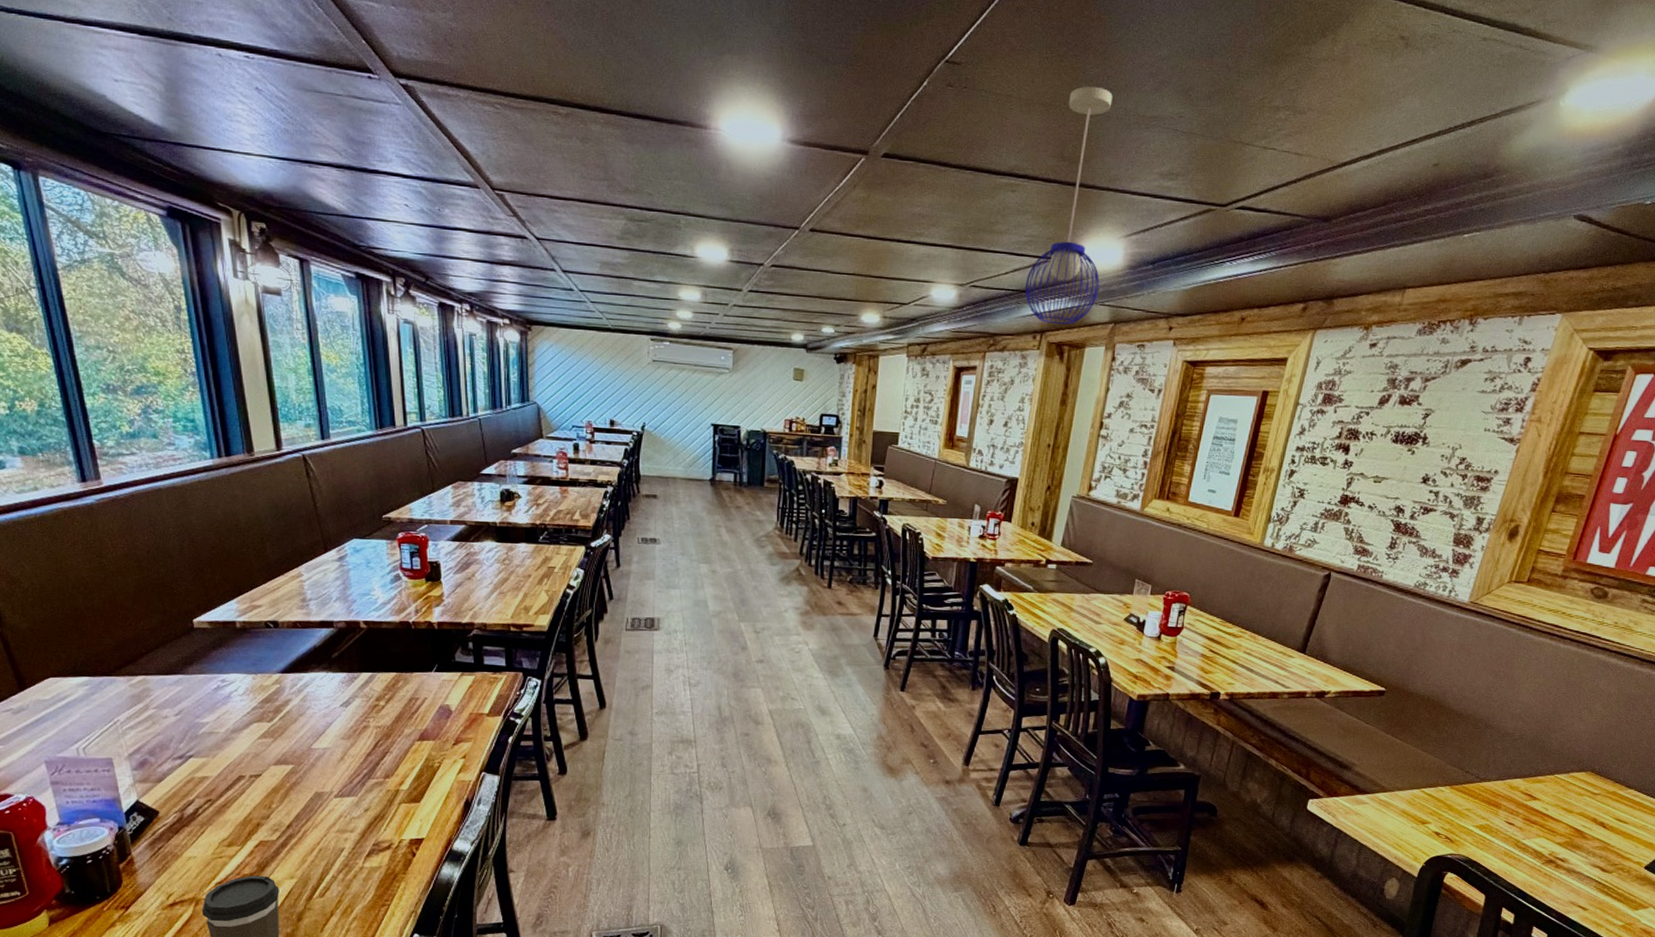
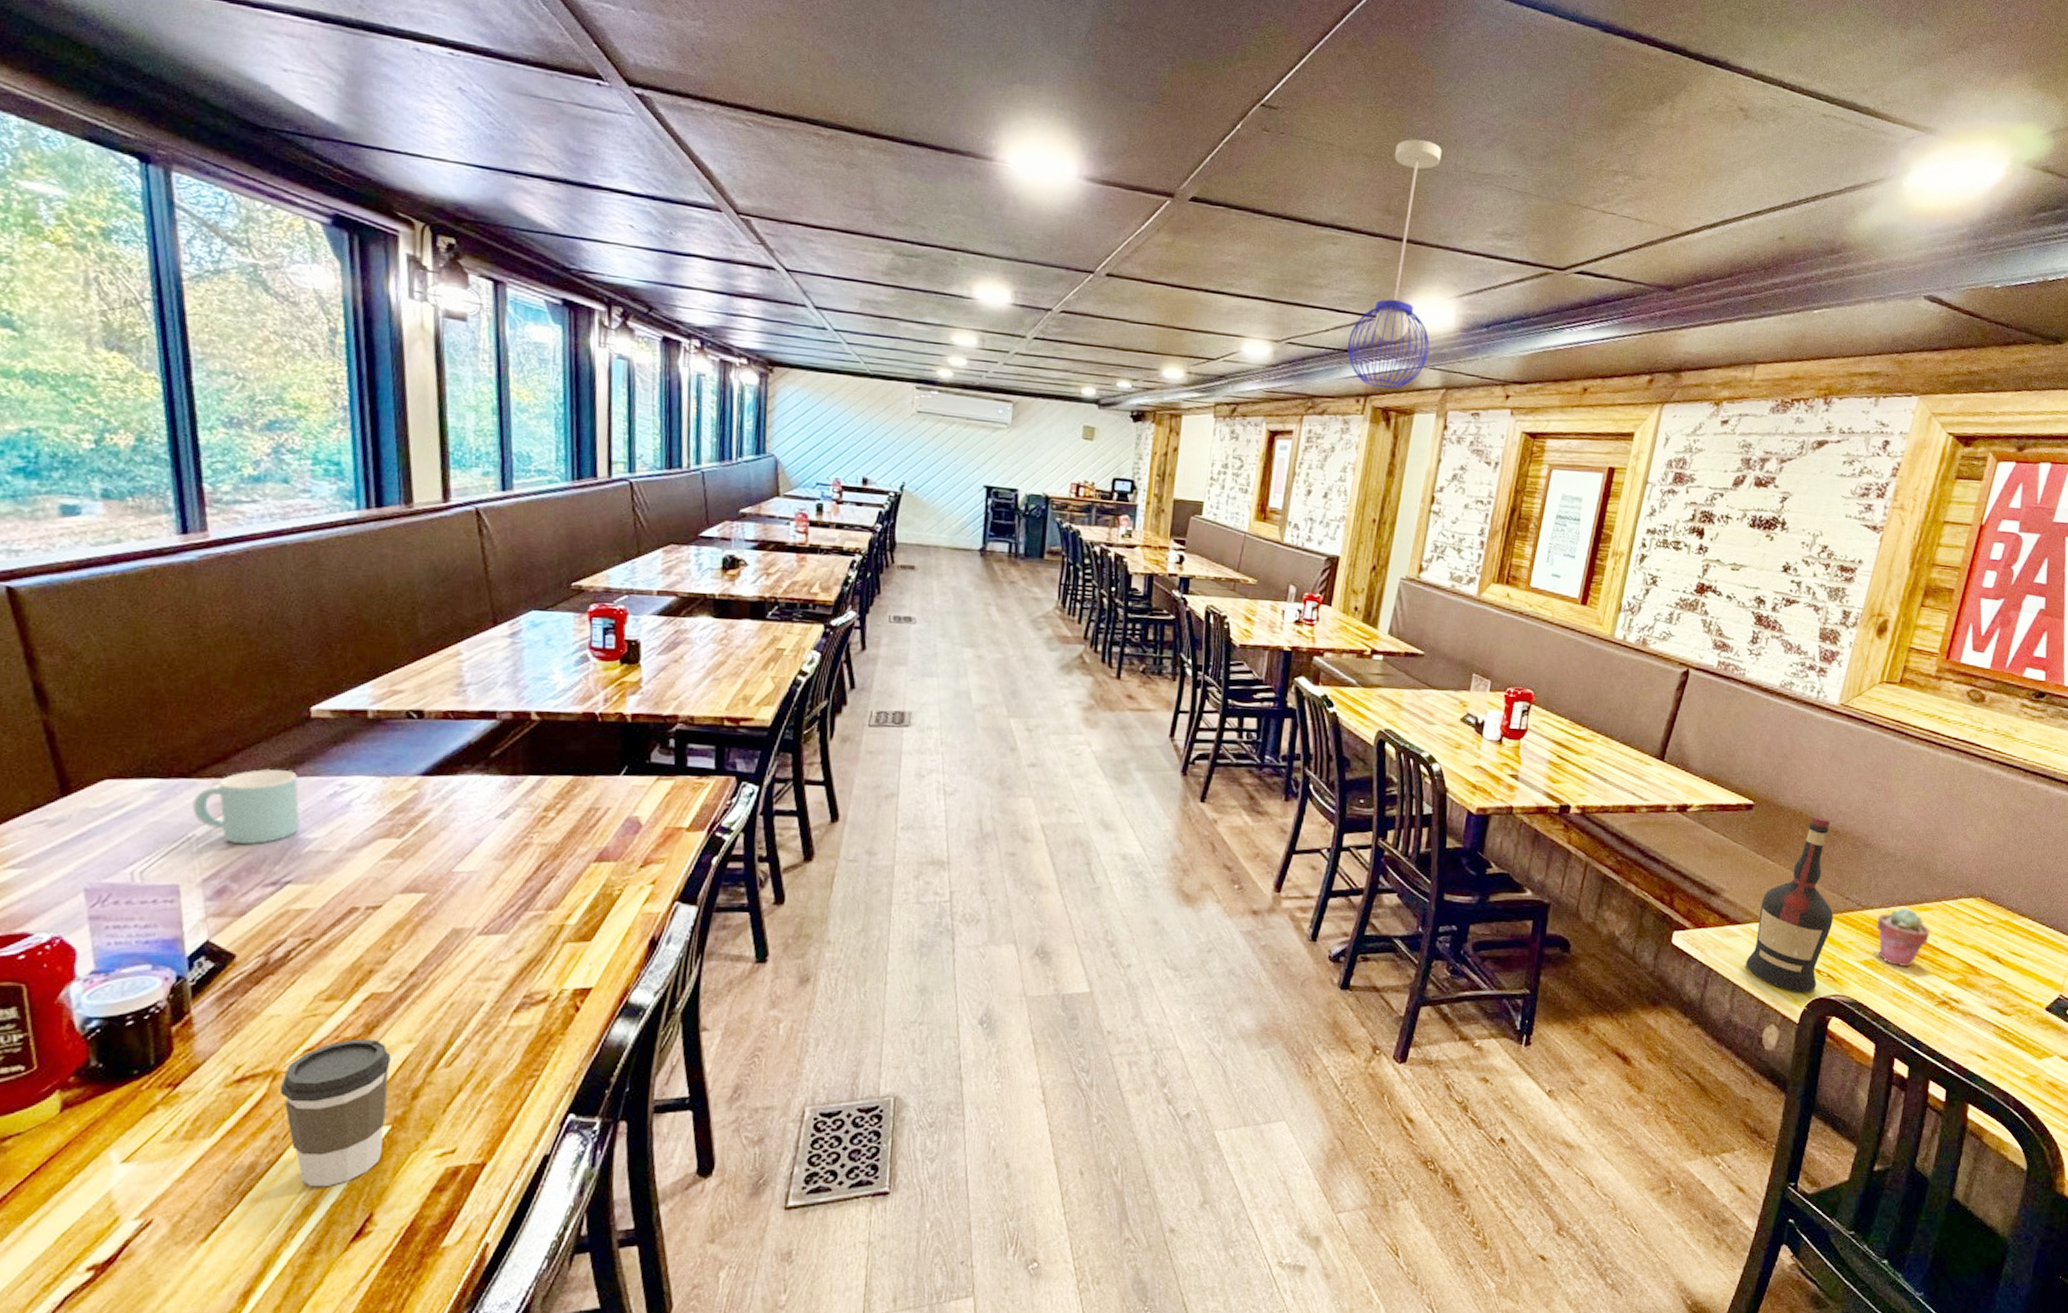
mug: none [115,668,195,728] -> present [192,768,300,845]
liquor: none [1372,700,1456,852] -> present [1746,815,1834,993]
potted succulent: none [1492,780,1542,831] -> present [1876,907,1930,967]

